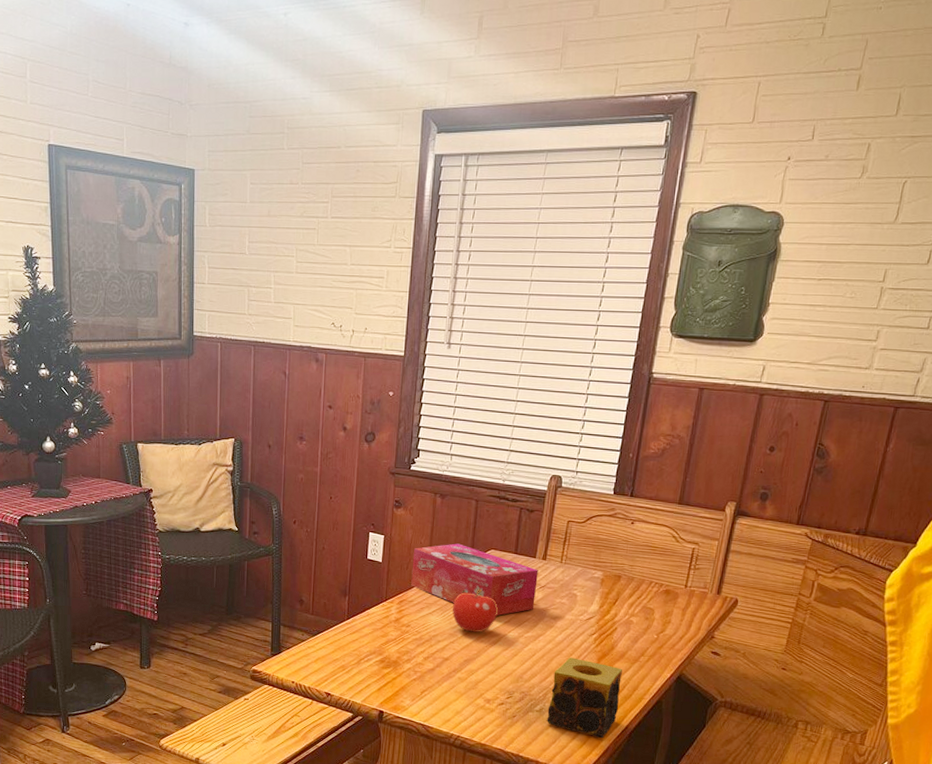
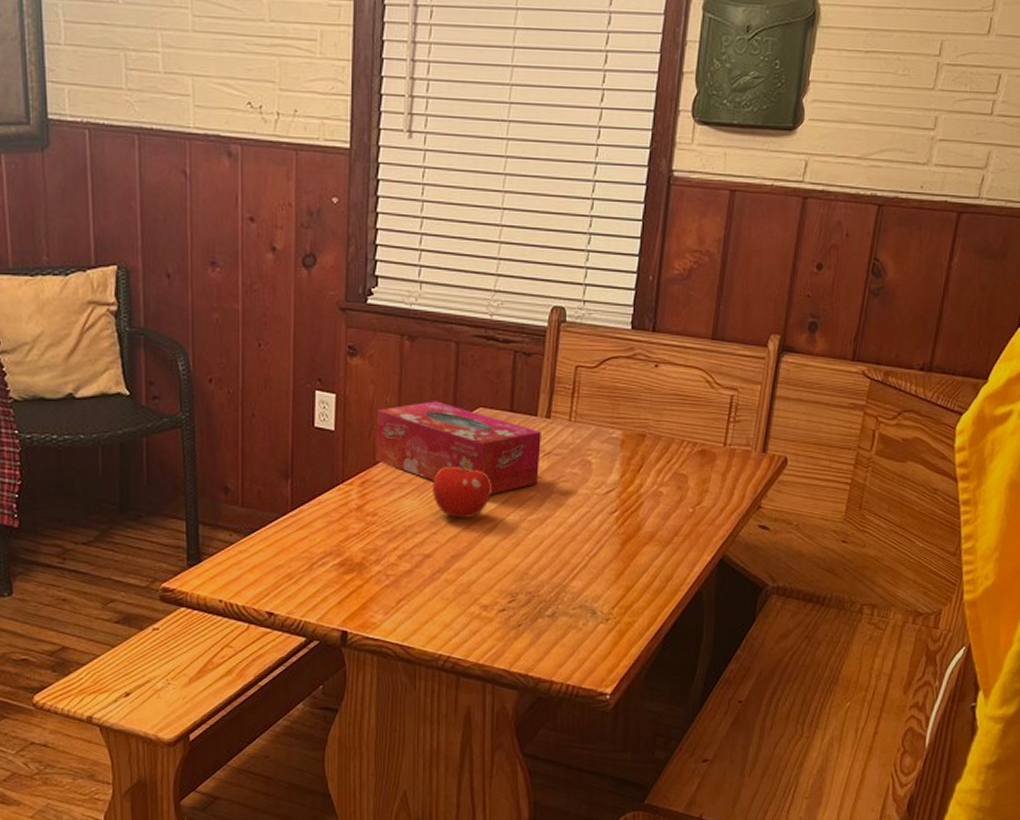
candle: present [547,657,622,738] -> none [561,543,652,644]

